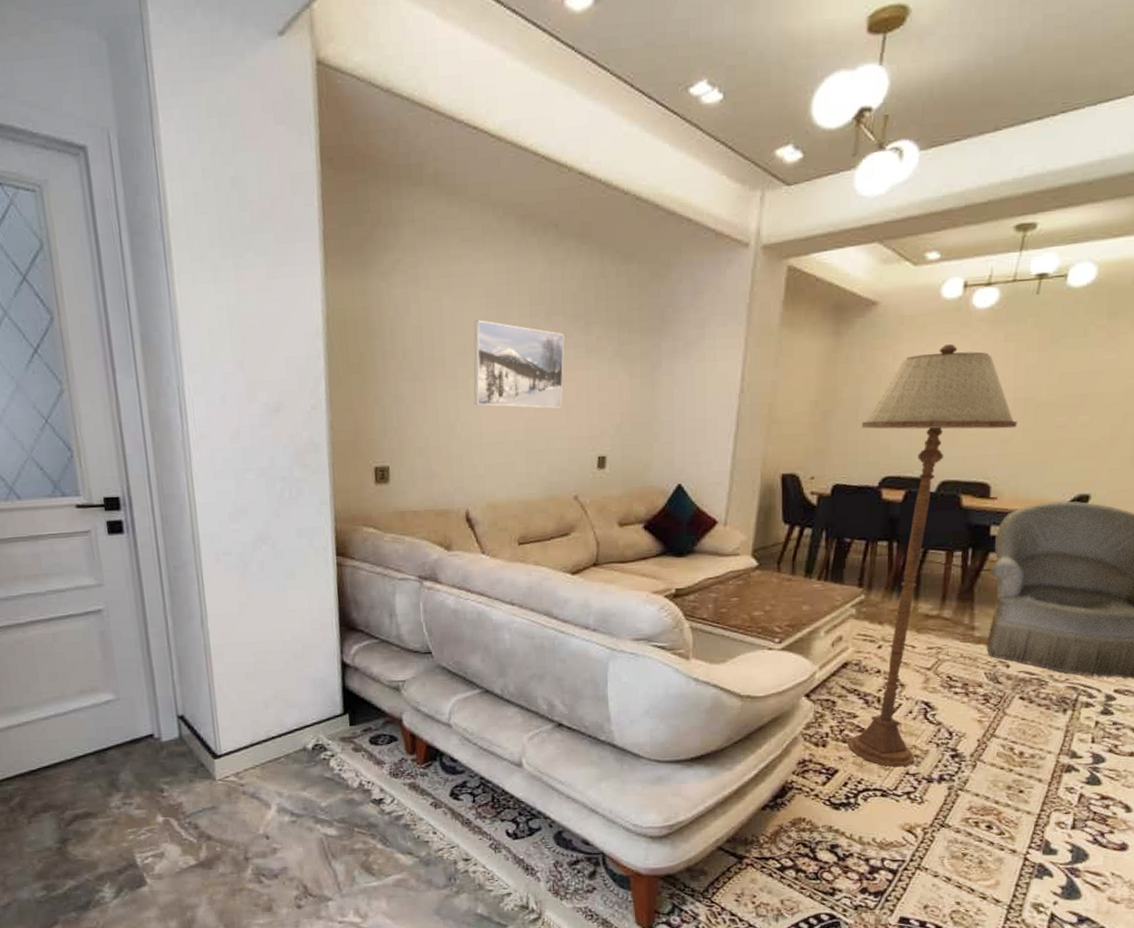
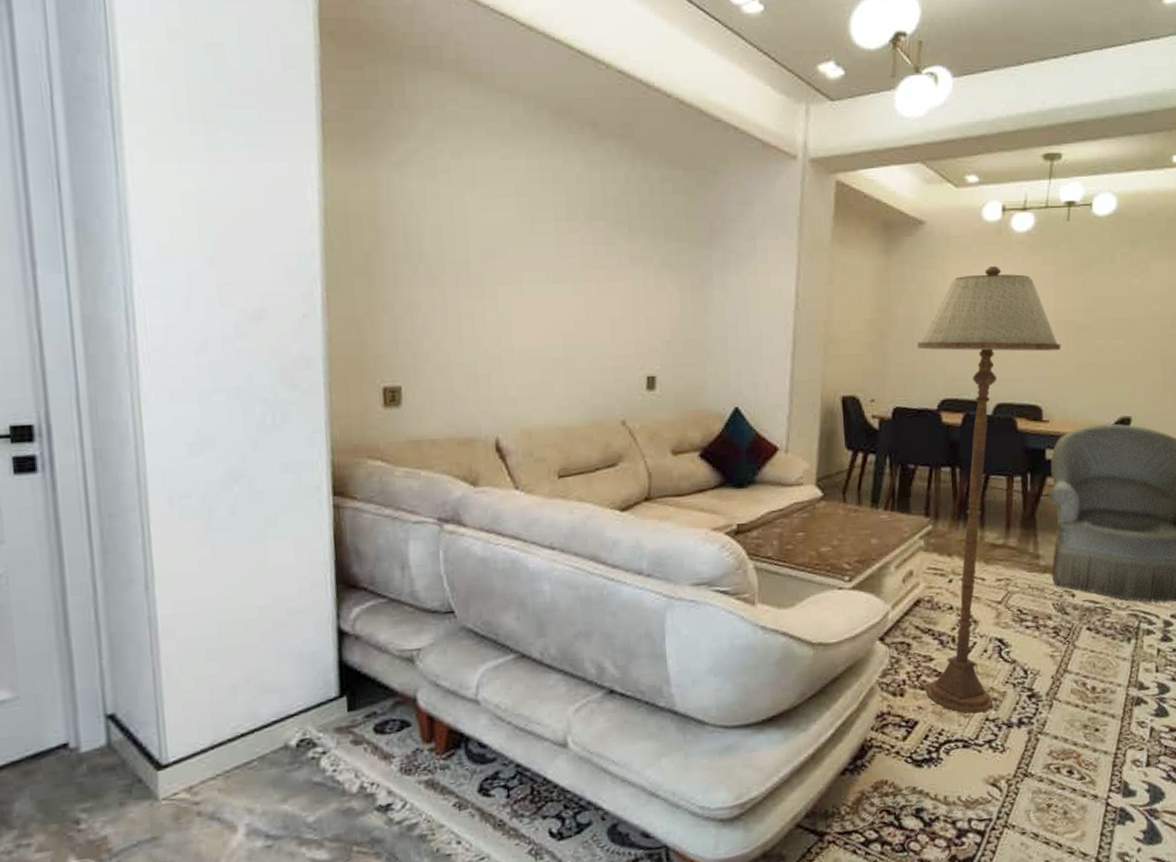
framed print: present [474,320,565,409] -> none [503,221,607,323]

